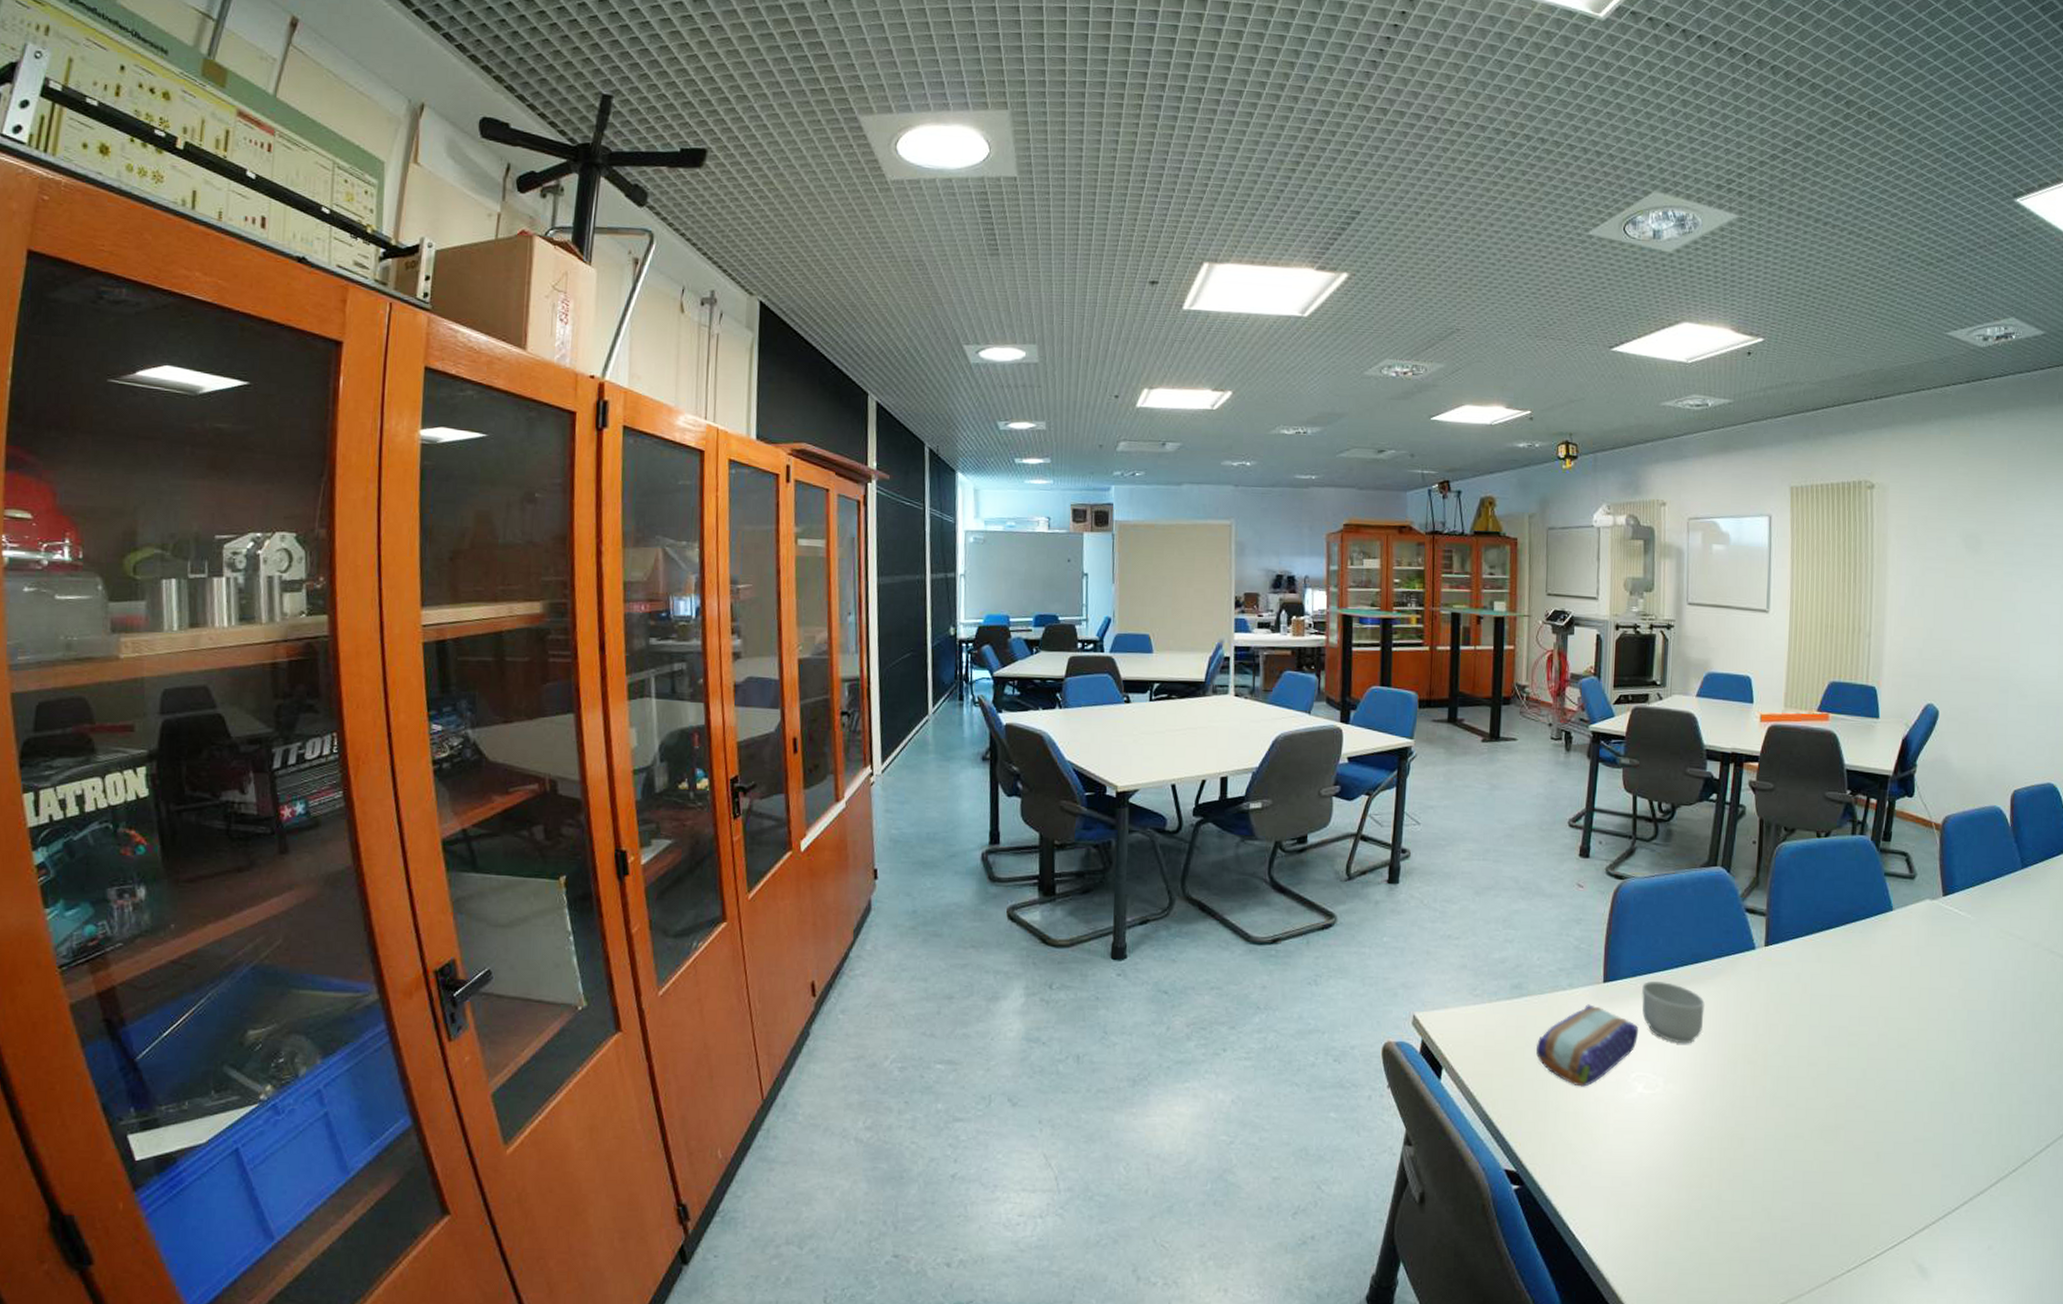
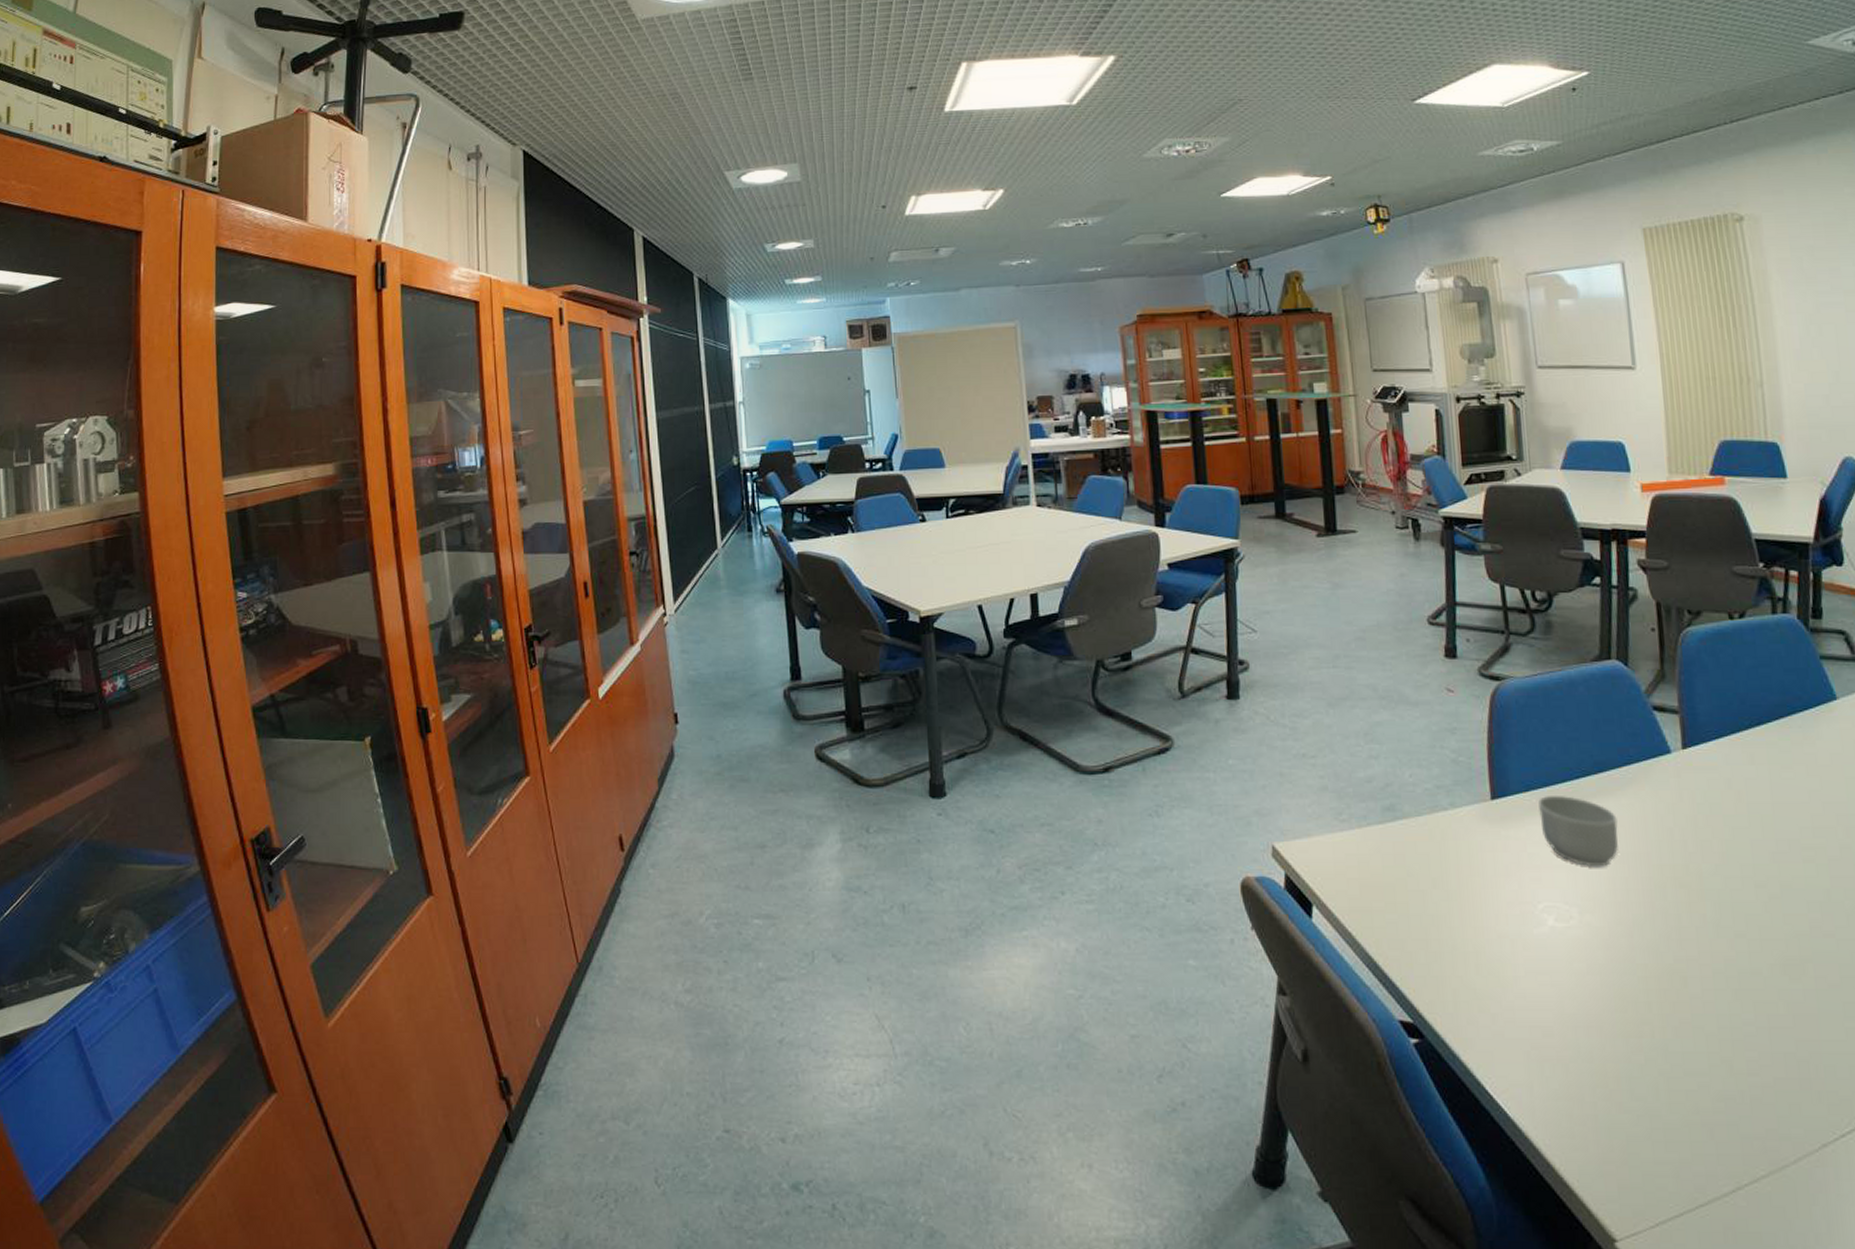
pencil case: present [1535,1004,1638,1087] -> none [1419,825,1541,922]

